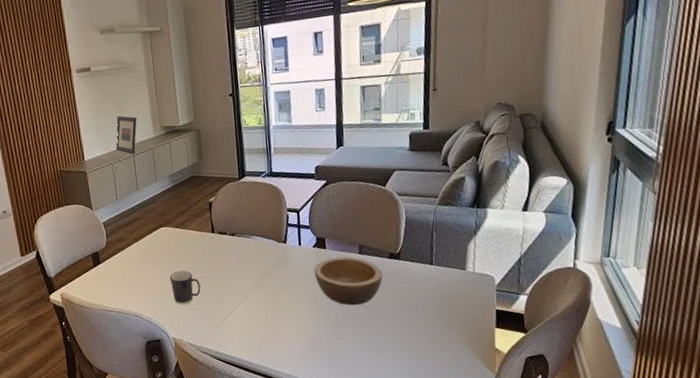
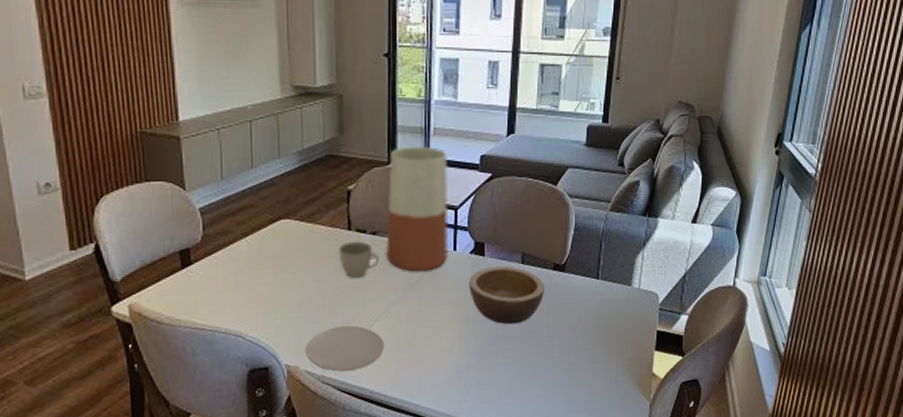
picture frame: present [116,116,137,154] -> none [226,65,259,119]
mug: present [169,270,201,305] -> none [287,277,328,322]
plate: none [187,307,249,344] -> present [306,325,385,372]
cup: none [206,241,239,270] -> present [338,241,379,278]
vase: none [240,163,294,264] -> present [385,146,448,272]

